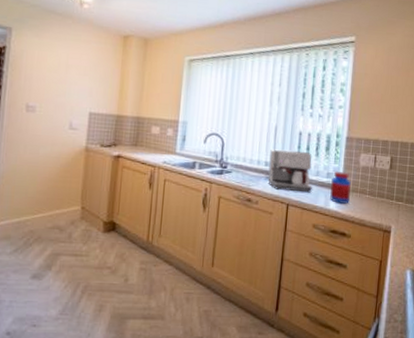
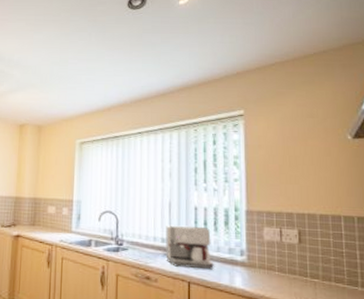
jar: present [330,171,351,205] -> none [234,246,257,282]

